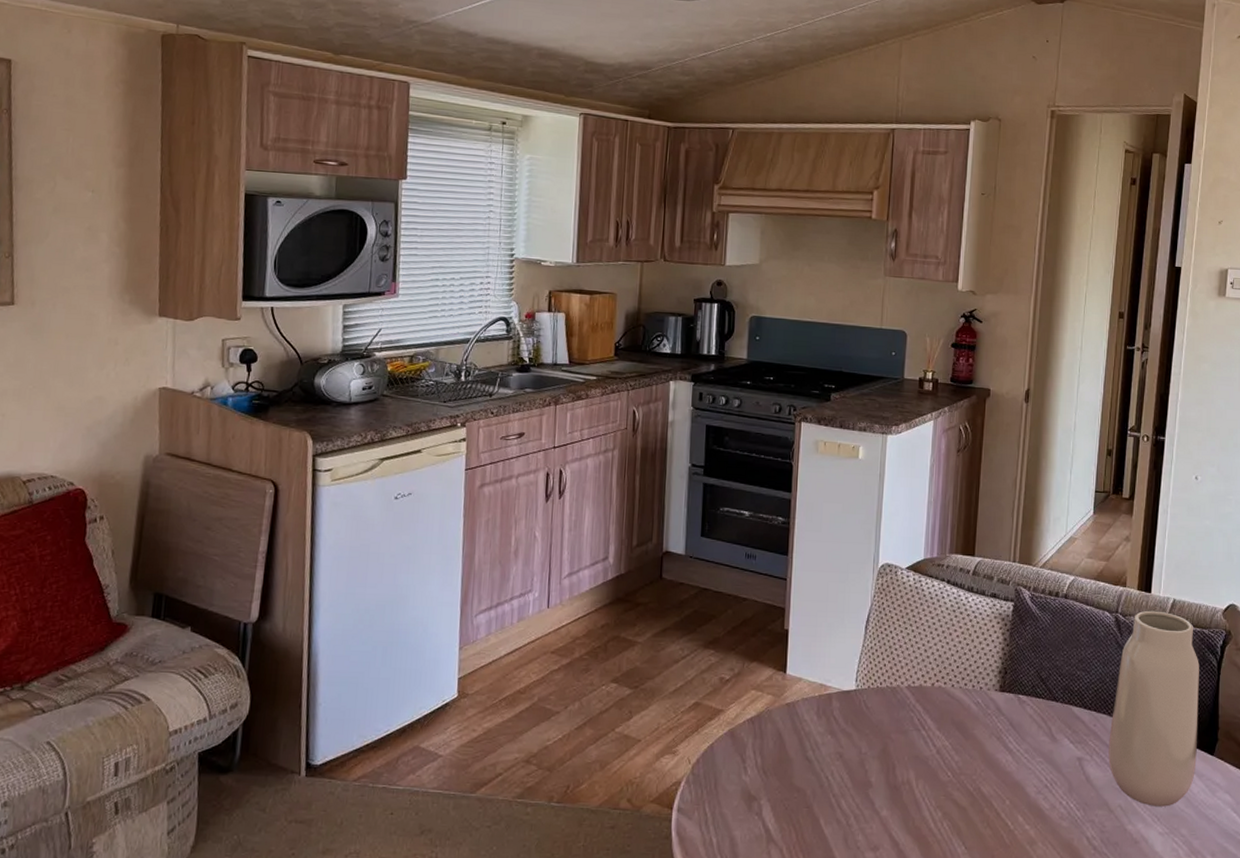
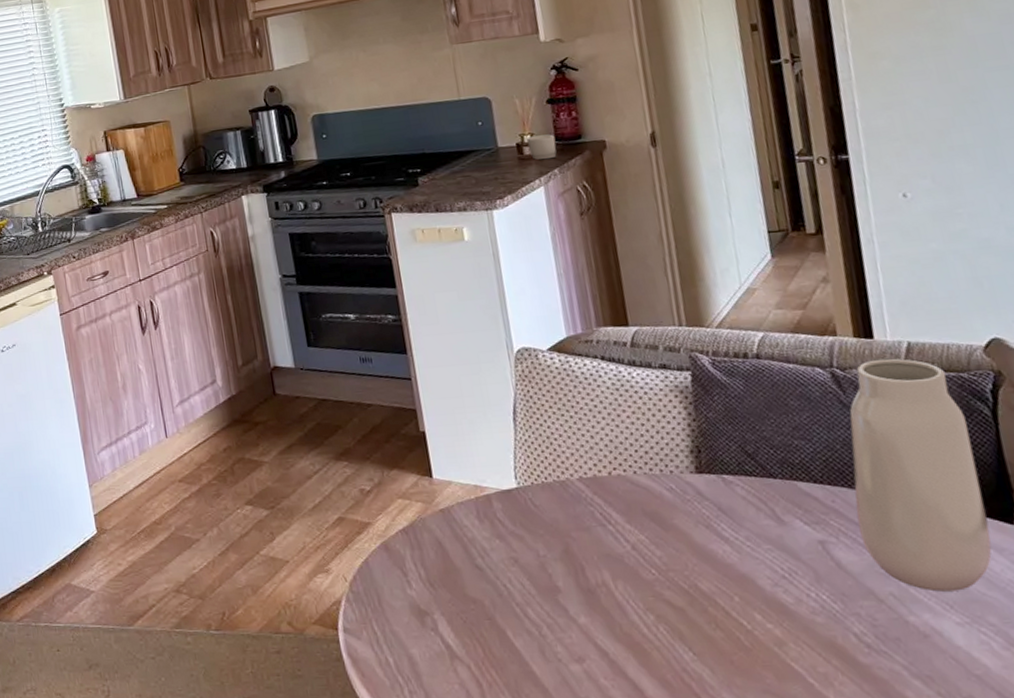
mug: none [928,374,952,397] -> present [526,134,557,160]

